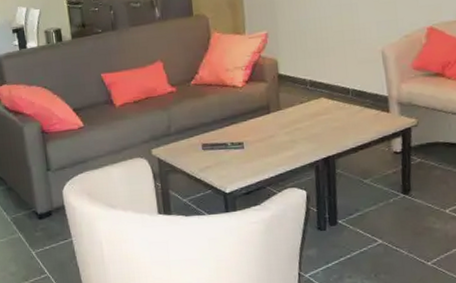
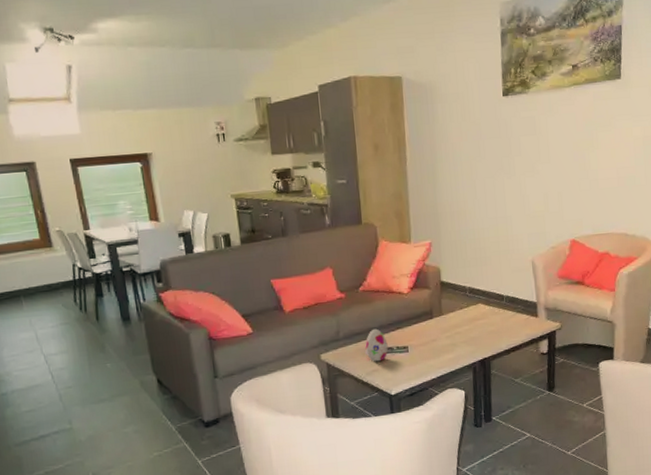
decorative egg: none [197,123,222,158] -> present [365,328,388,362]

